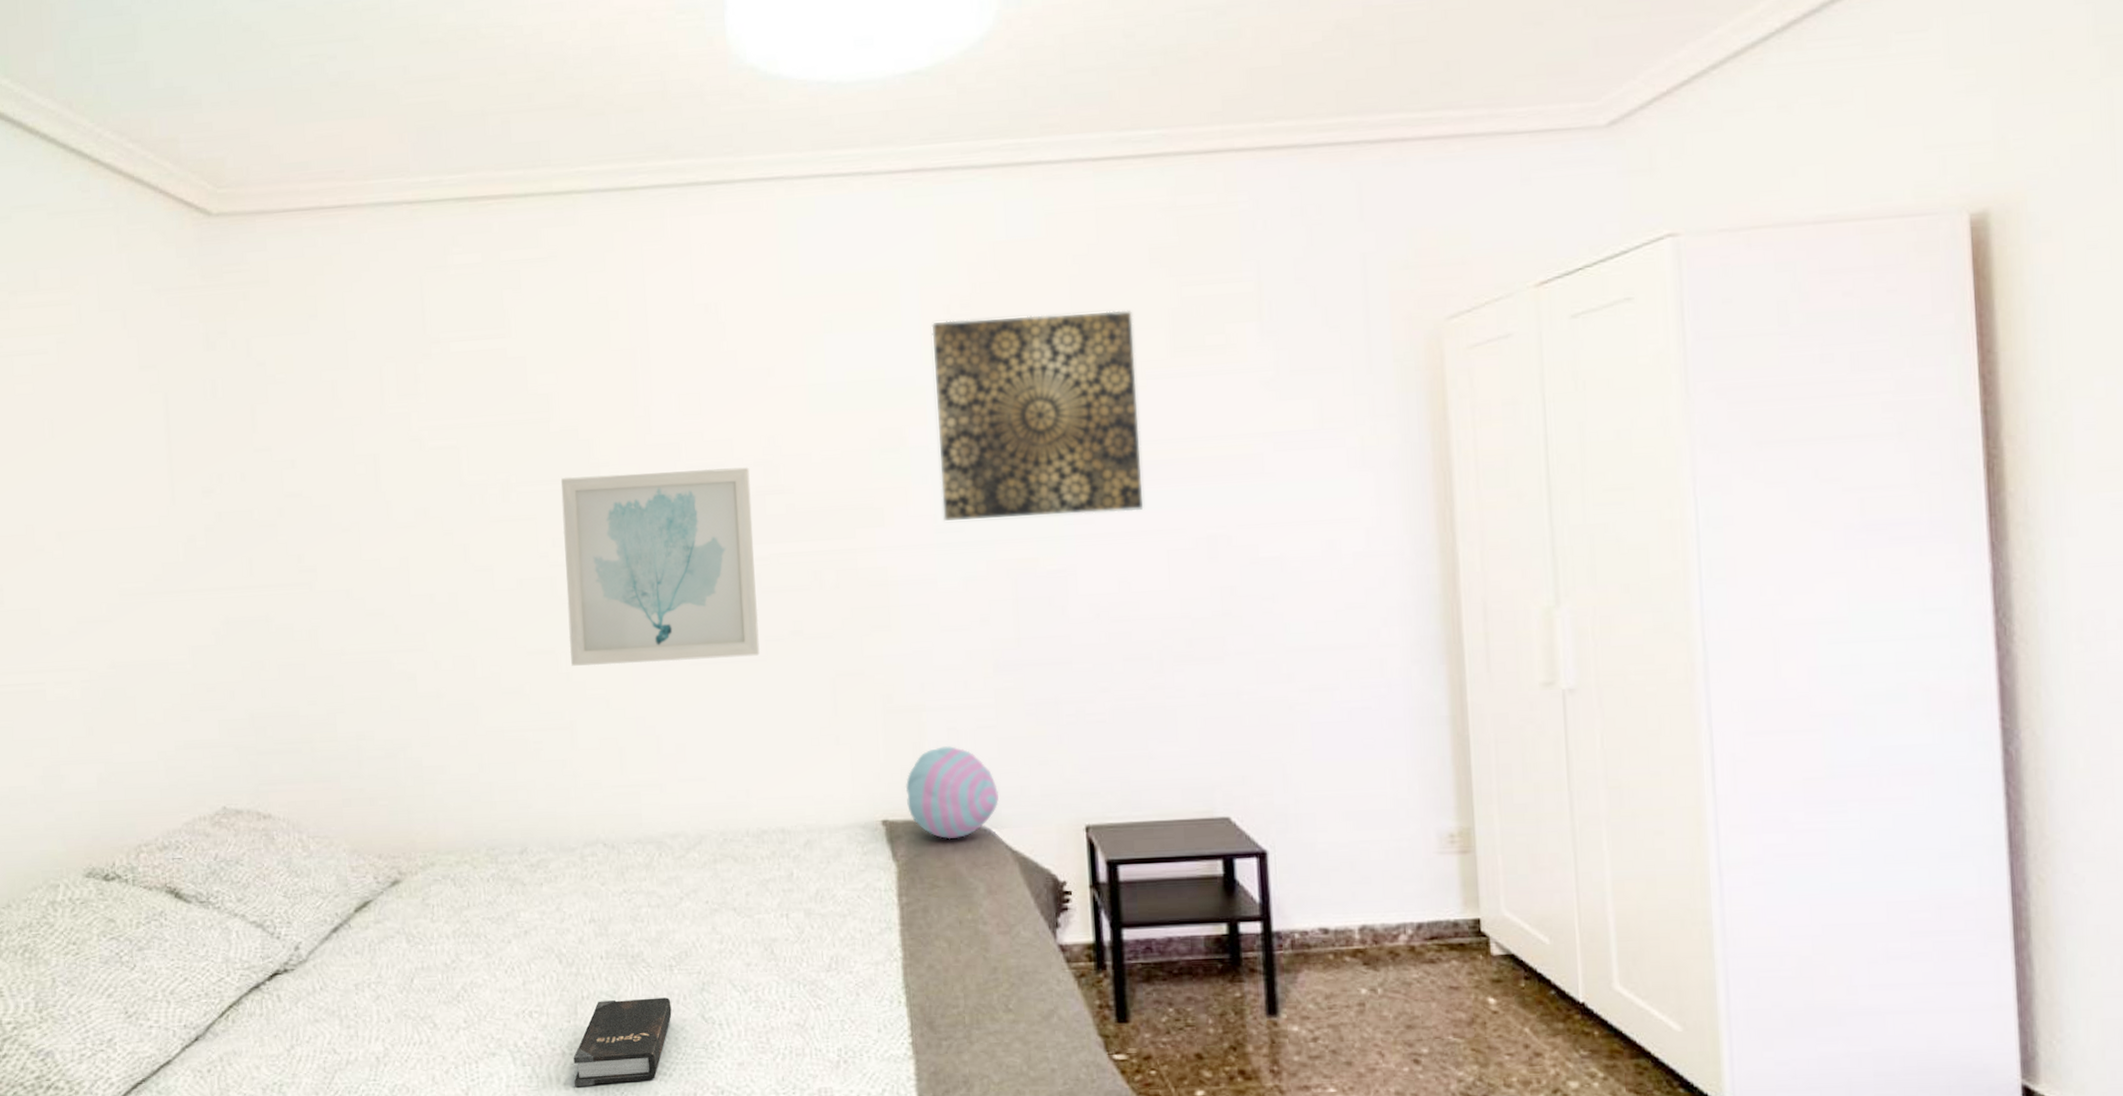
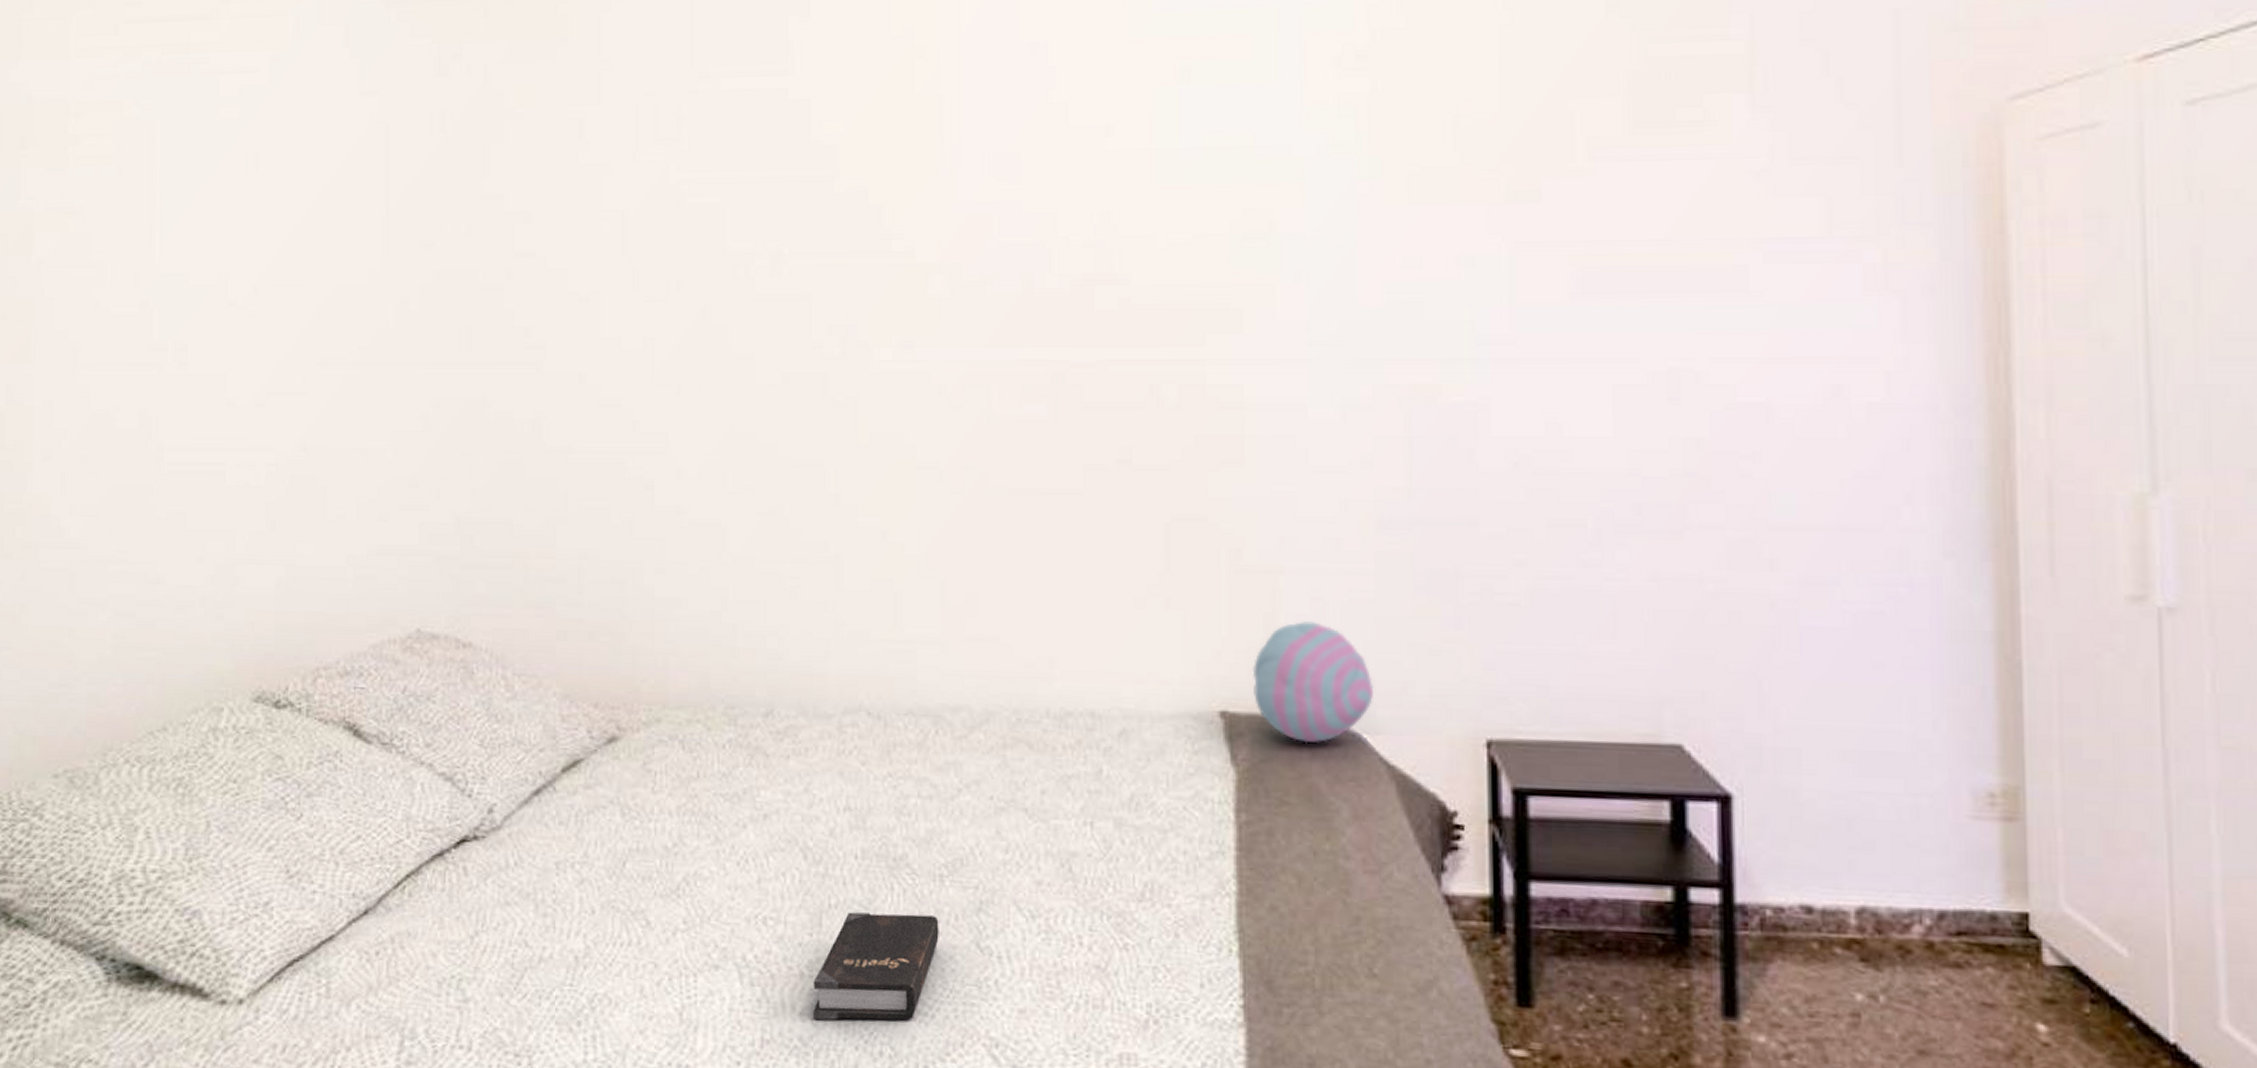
wall art: present [560,467,760,666] -> none [840,248,1077,488]
wall art: present [931,310,1144,521] -> none [1316,71,1584,333]

